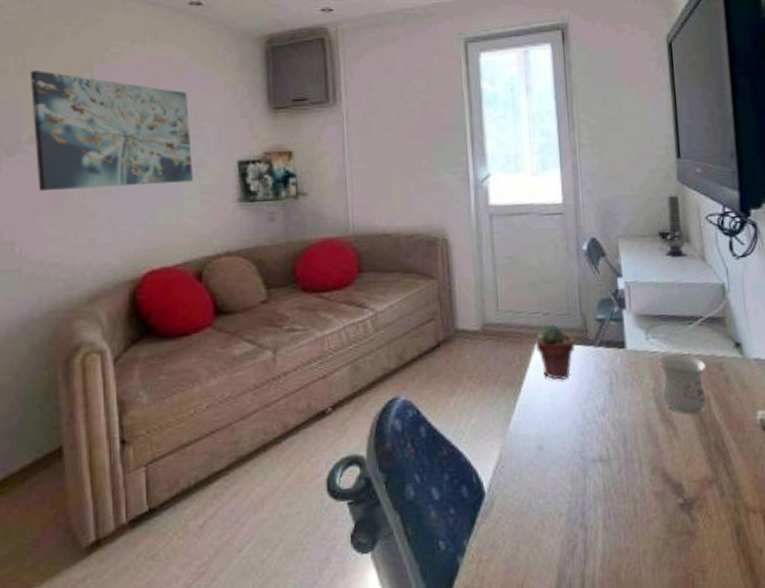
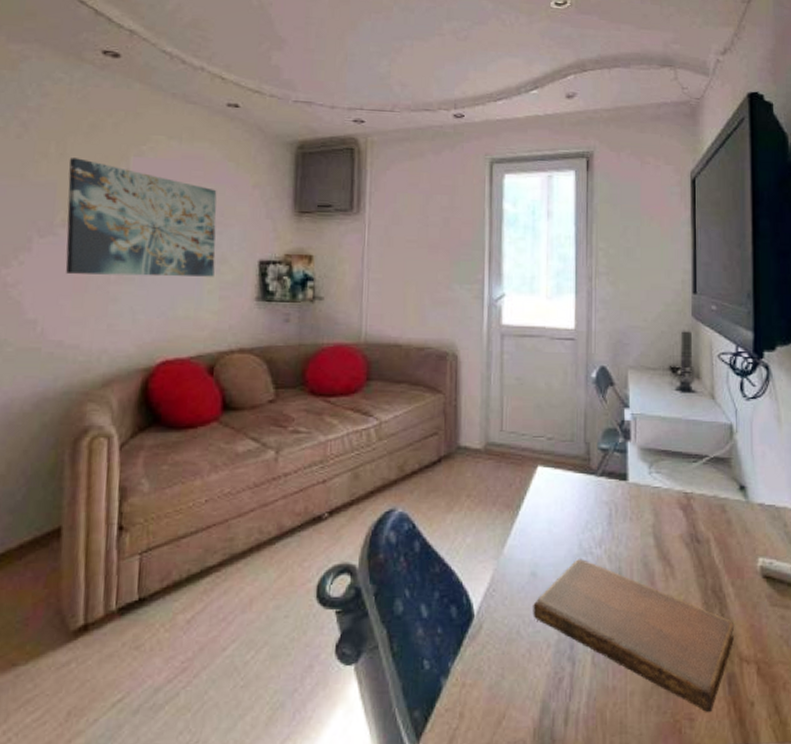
potted succulent: present [535,324,576,381] -> none [536,449,577,508]
notebook: none [542,428,739,564] -> present [533,559,734,713]
mug: present [658,354,705,414] -> none [660,491,707,554]

